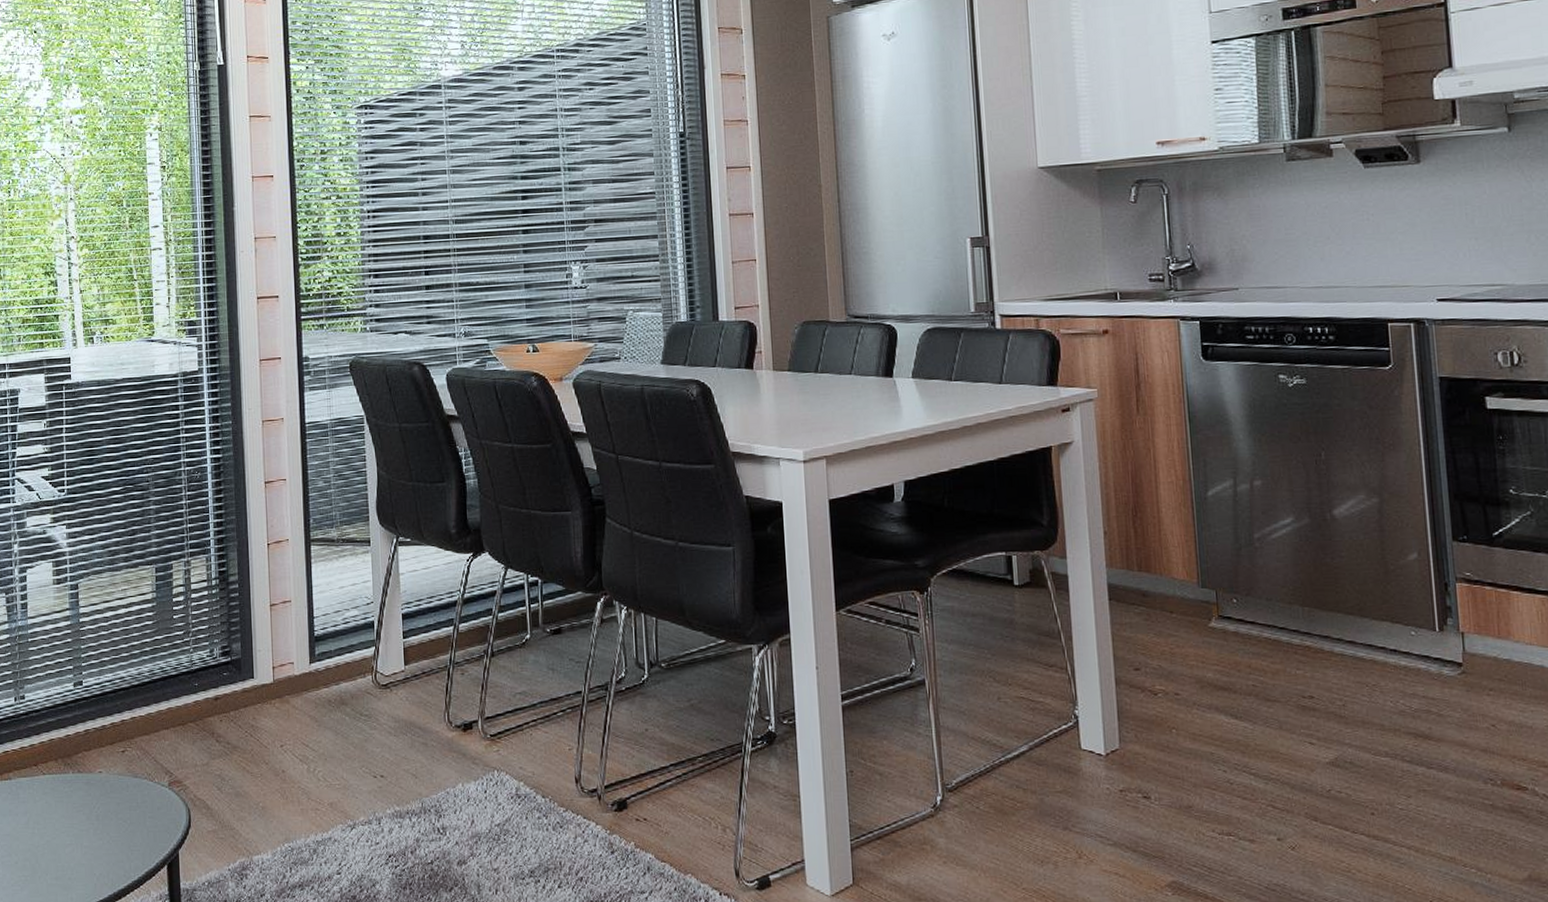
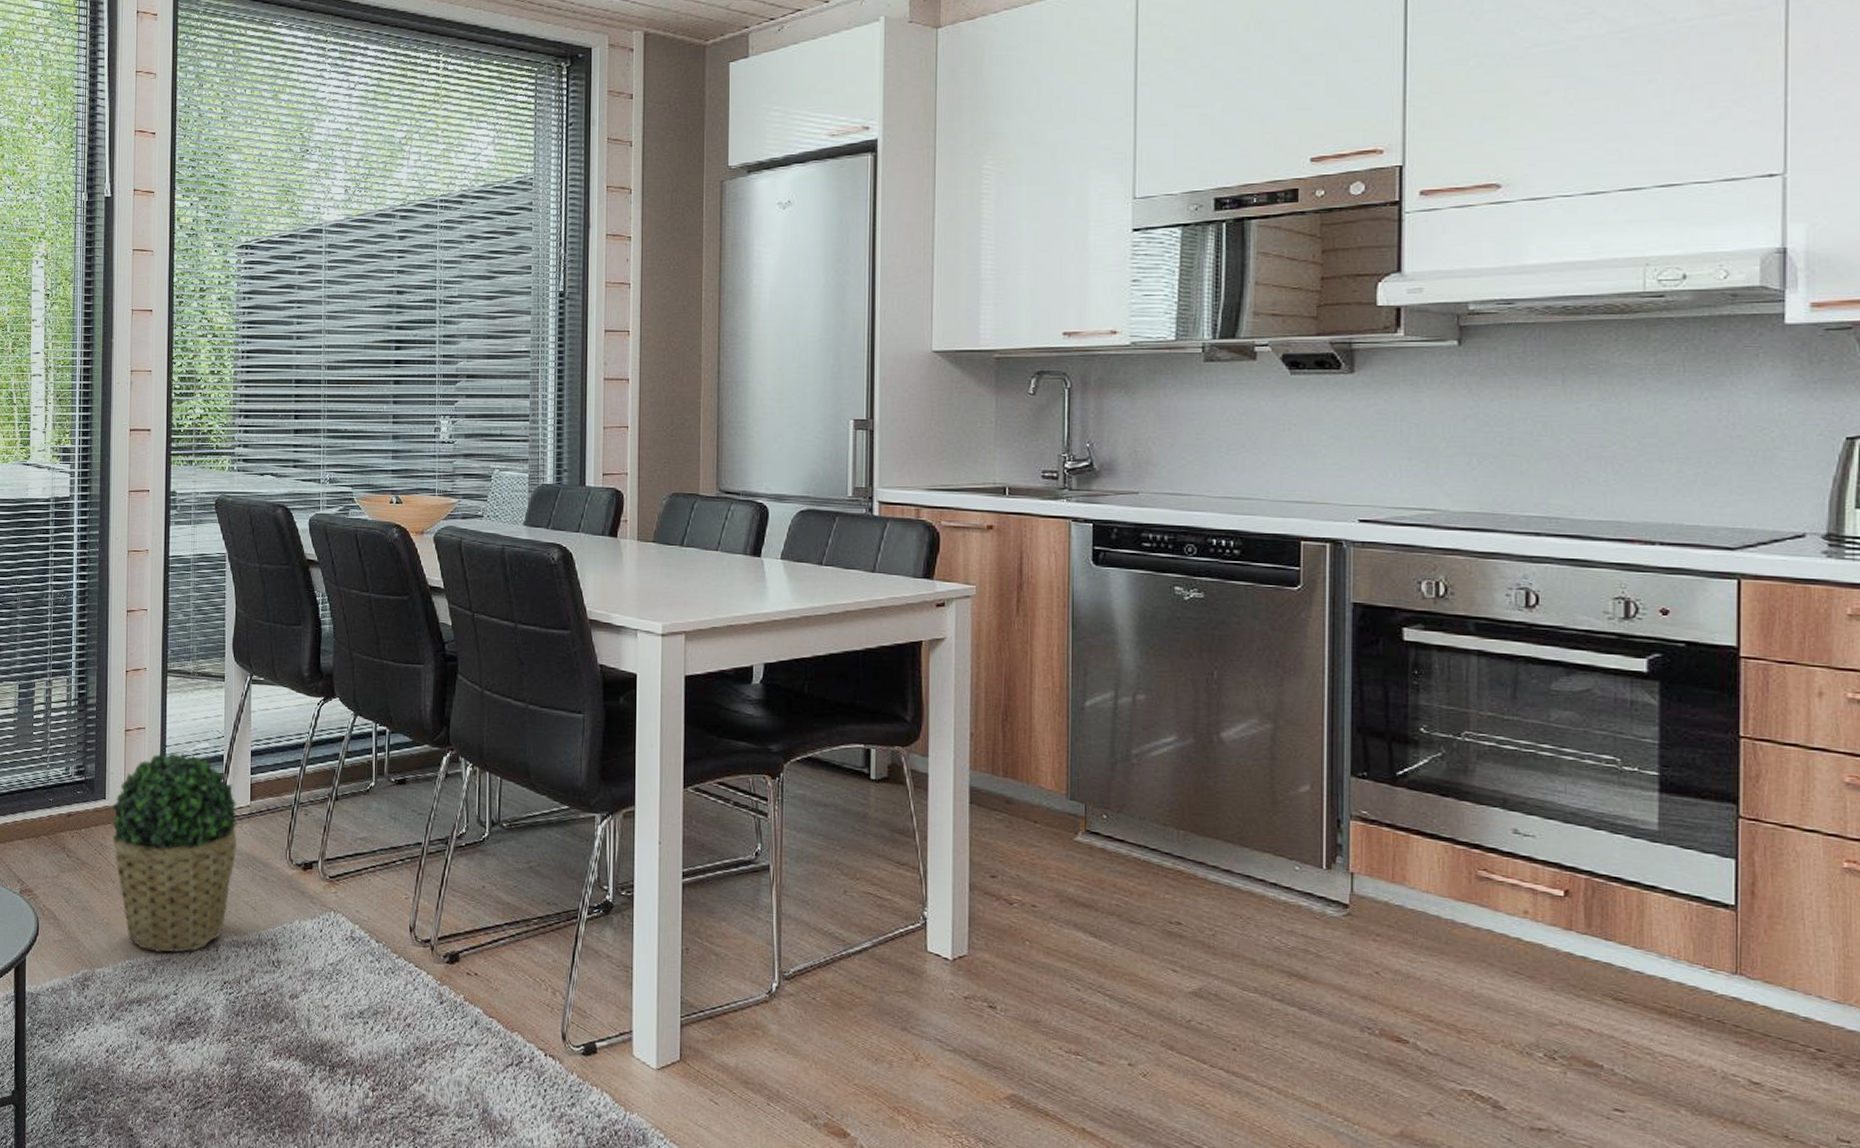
potted plant: none [260,622,394,833] -> present [111,752,238,953]

